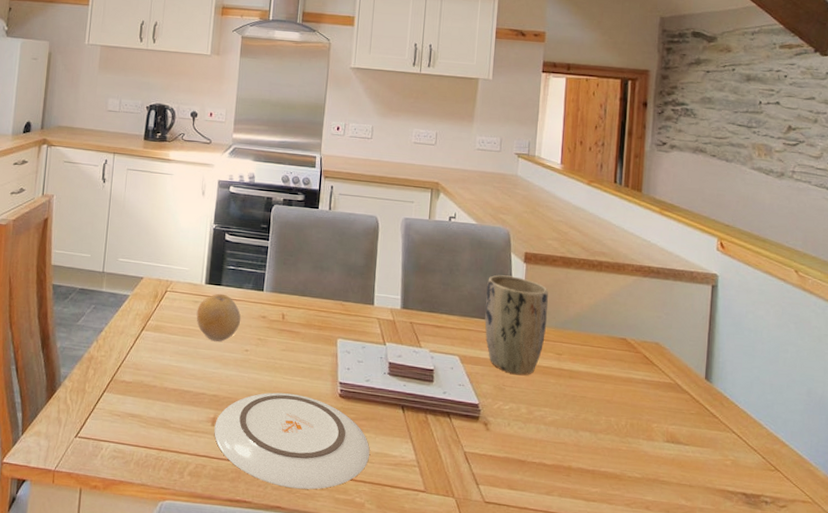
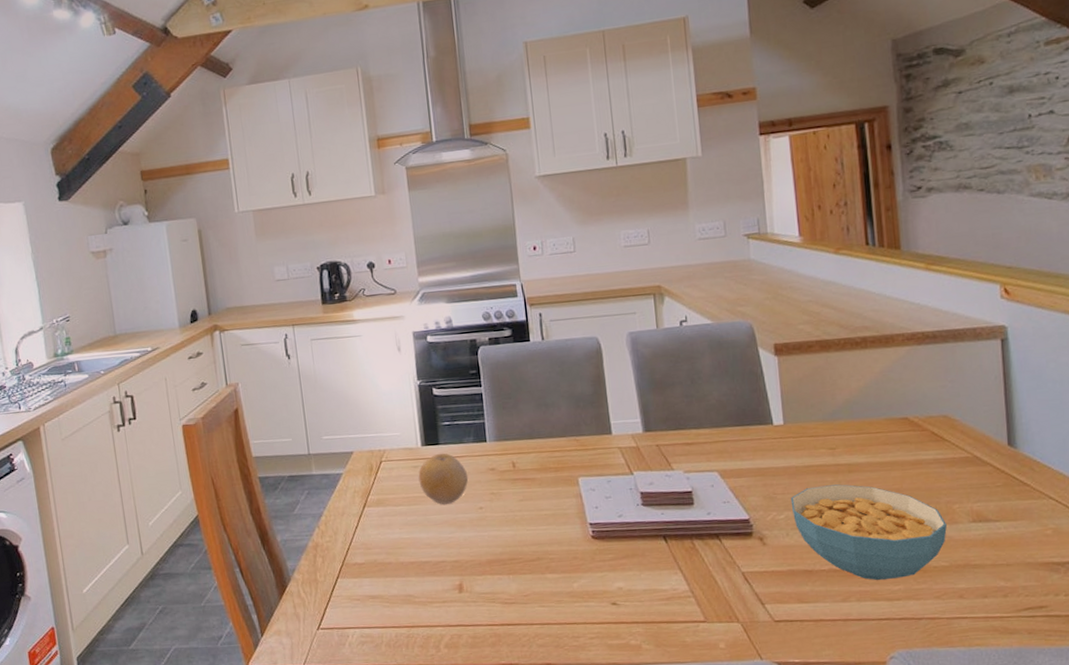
plate: present [214,392,370,490] -> none [462,544,637,643]
plant pot: present [484,275,549,376] -> none [736,372,813,480]
cereal bowl: none [516,385,644,482] -> present [790,484,947,580]

